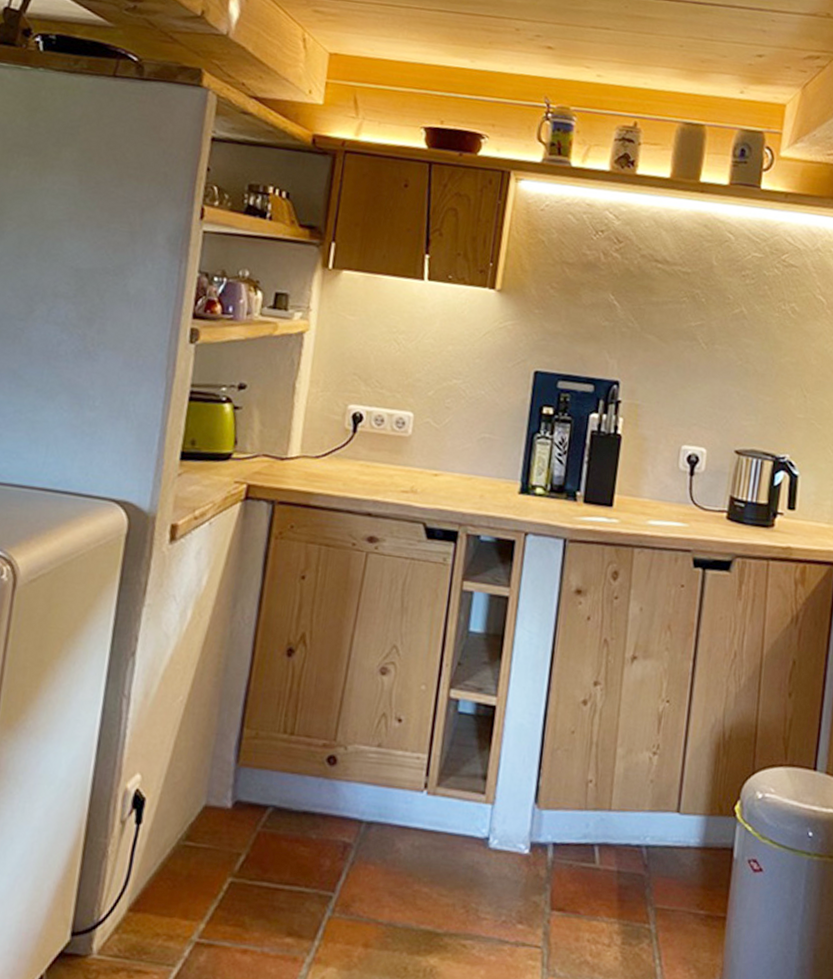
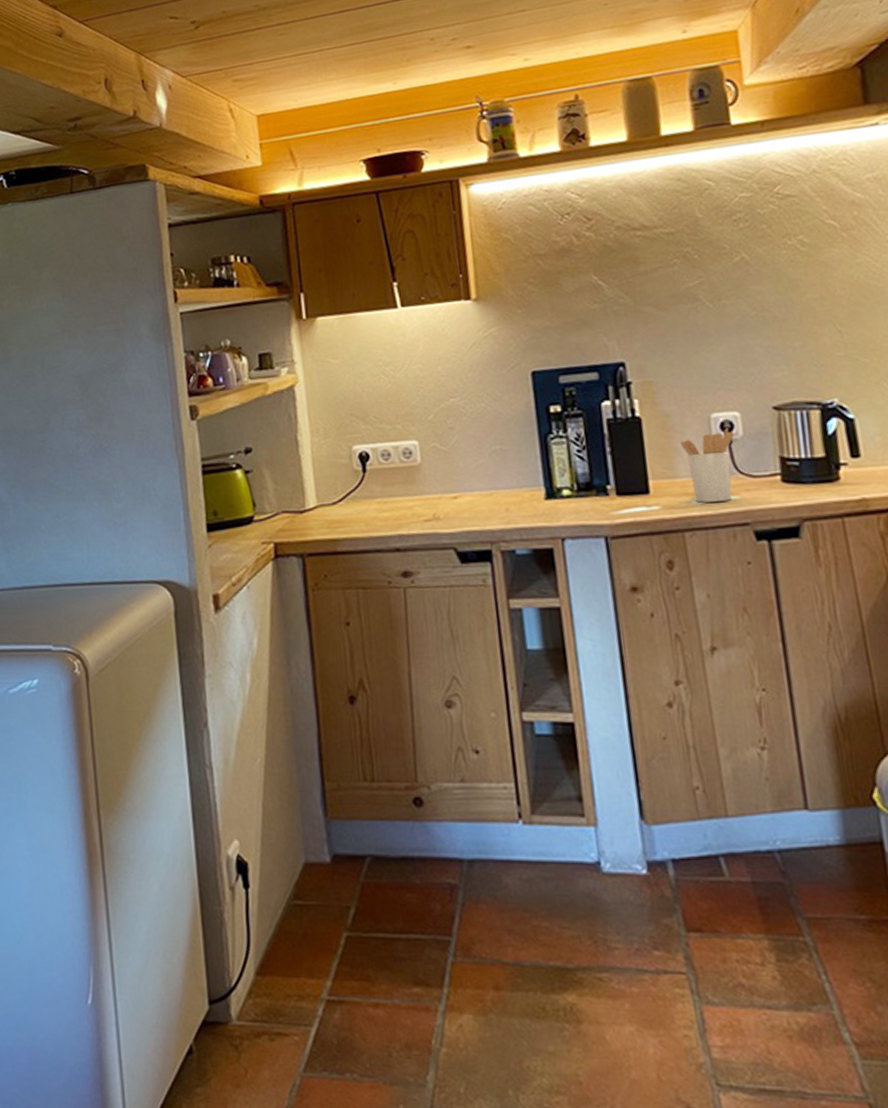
utensil holder: none [649,461,697,527] -> present [680,428,735,503]

